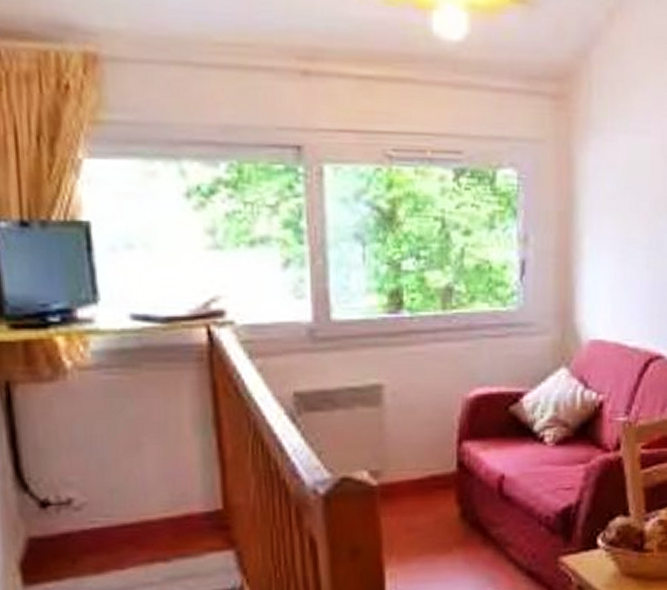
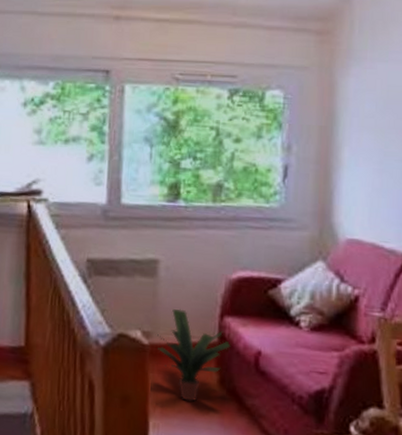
potted plant: none [387,439,472,542] -> present [157,309,231,402]

